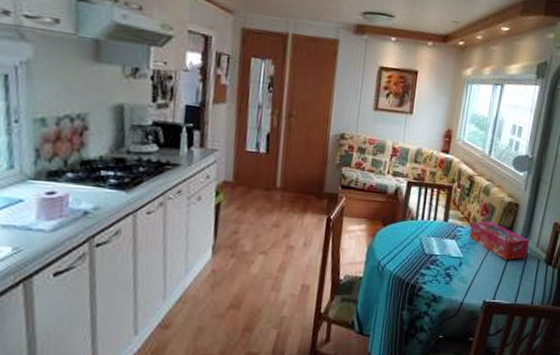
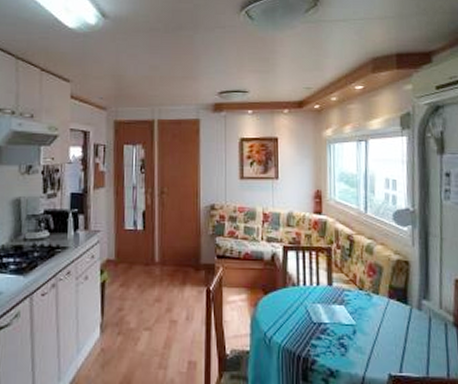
tissue box: present [469,220,530,261] -> none [358,281,431,326]

